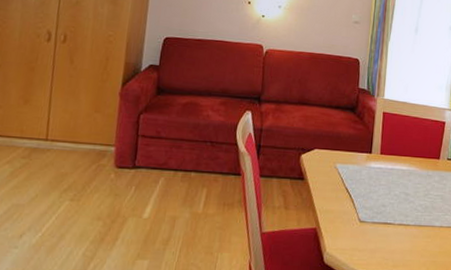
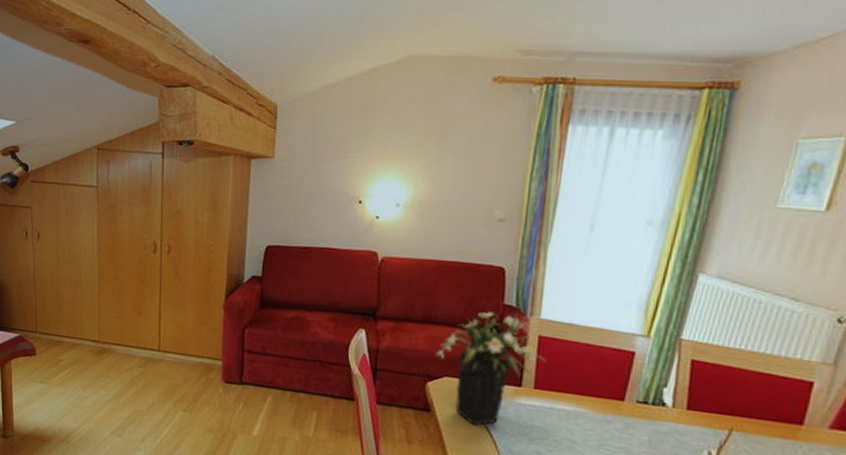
flower arrangement: none [308,94,389,188] -> present [435,311,547,426]

